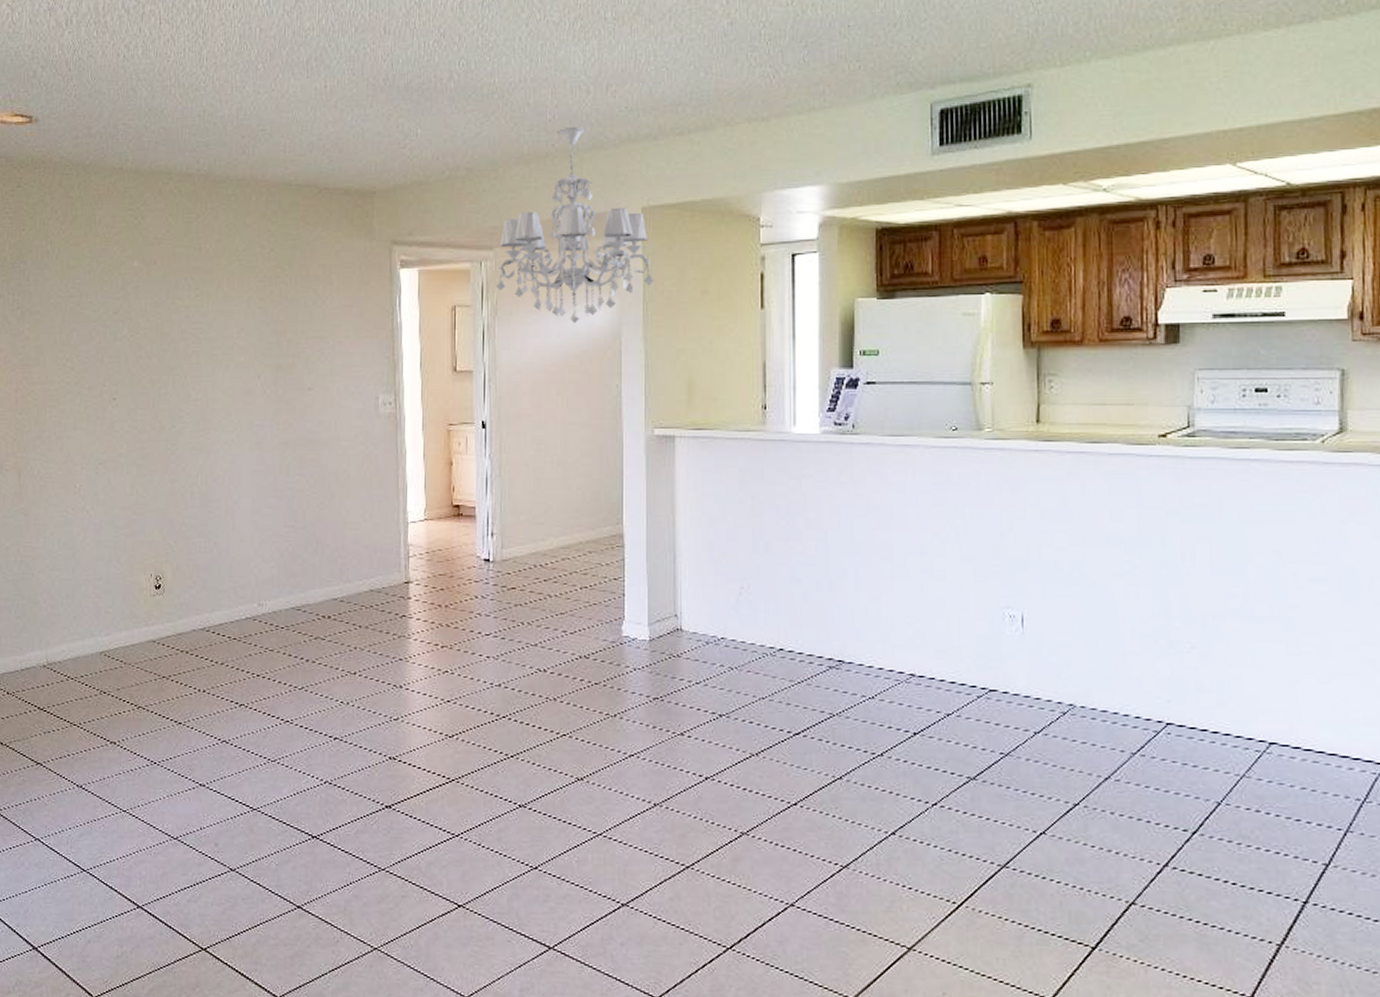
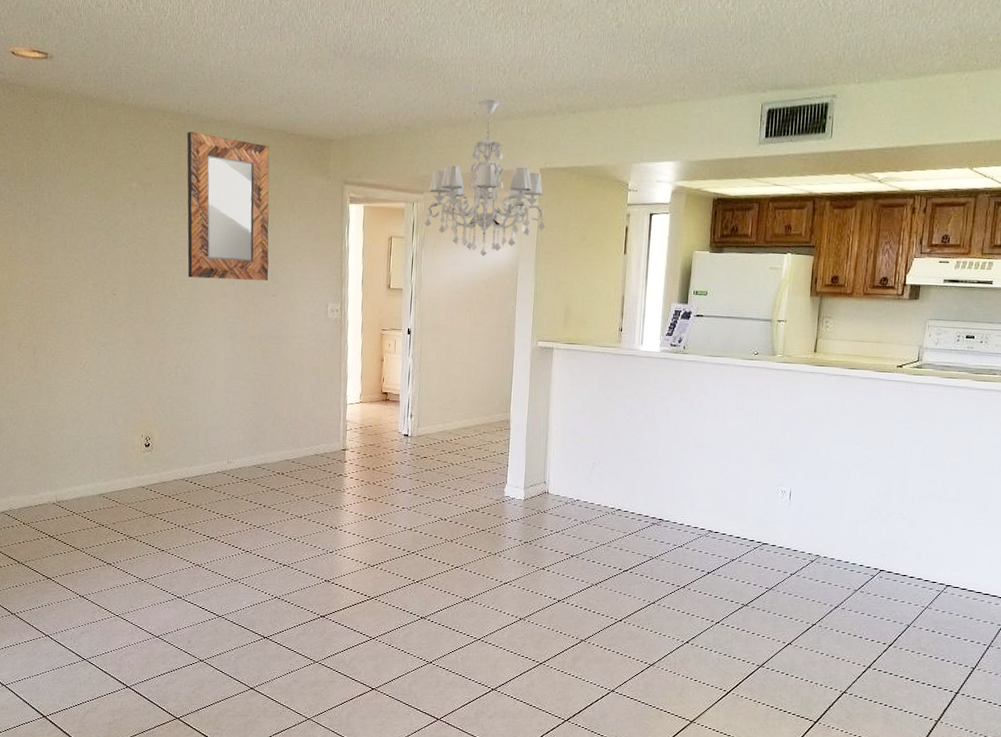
home mirror: none [197,195,303,373] -> present [187,132,270,281]

